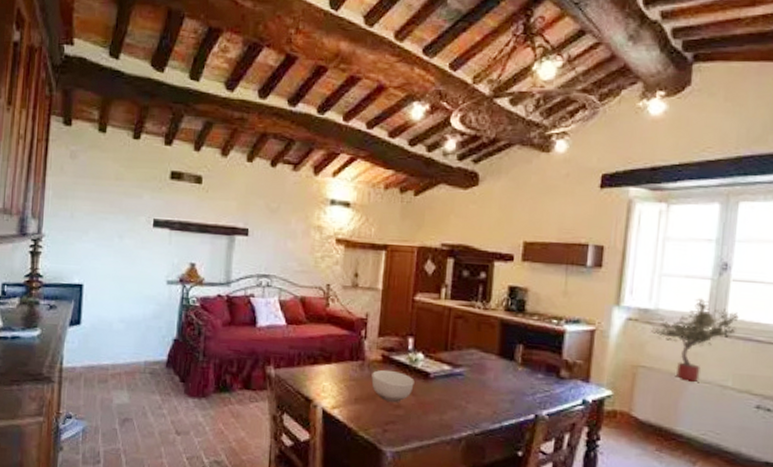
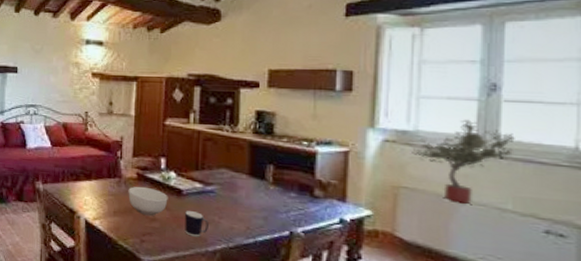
mug: none [430,396,455,424] -> present [184,211,209,237]

